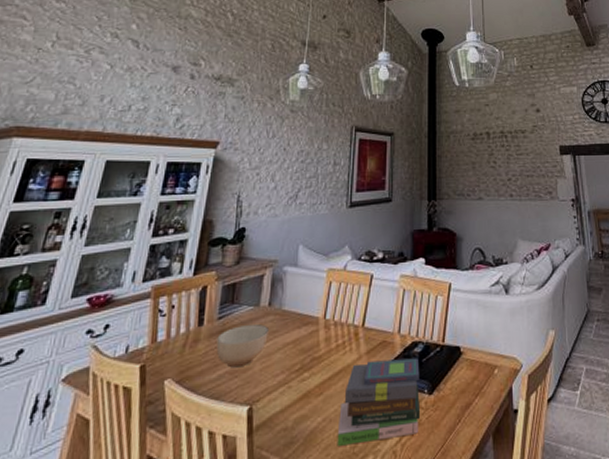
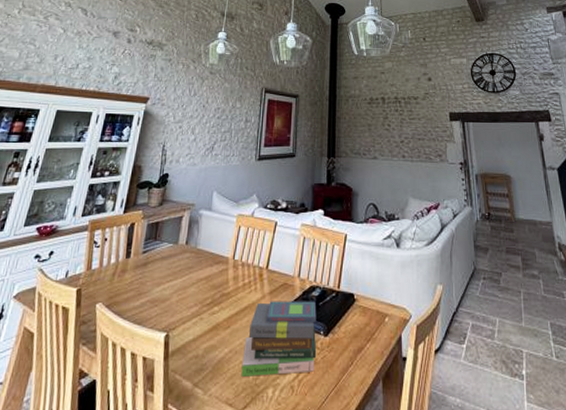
bowl: present [216,323,270,368] -> none [140,259,186,298]

